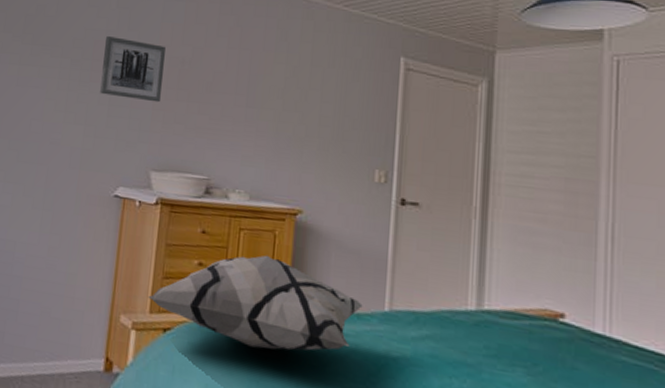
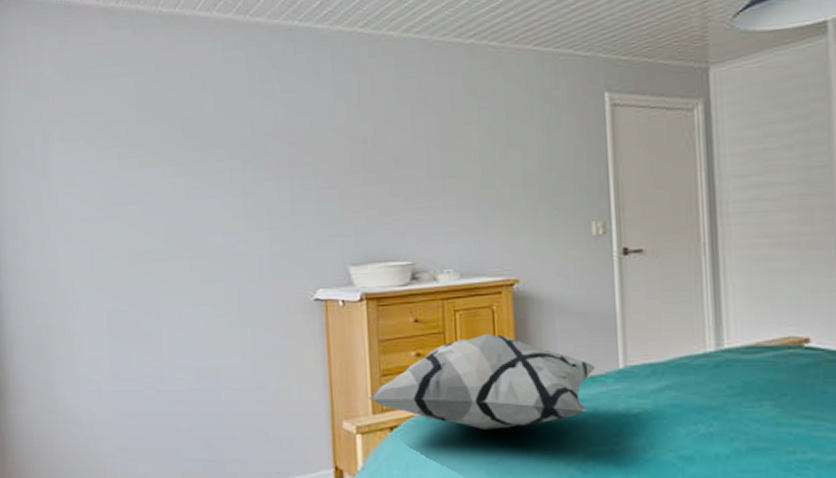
wall art: present [100,36,166,103] -> none [274,125,348,193]

